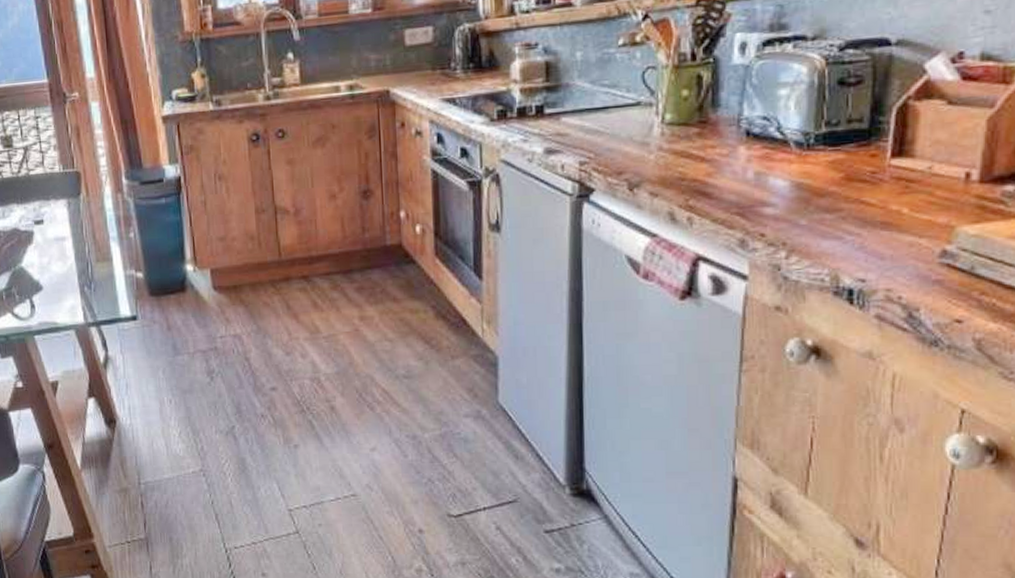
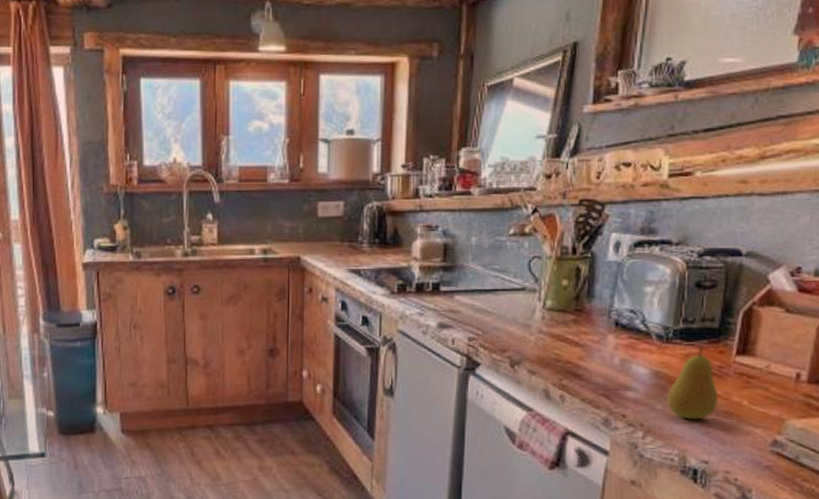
fruit: none [812,149,873,234] -> present [667,345,719,420]

